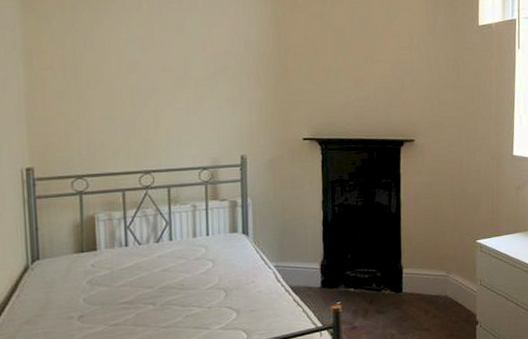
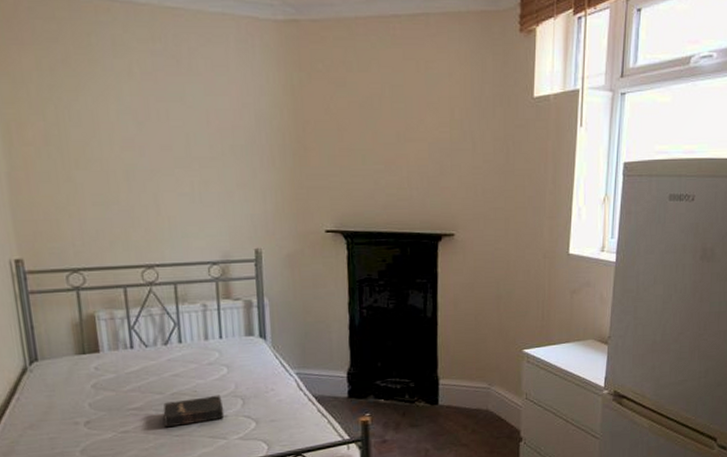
hardback book: none [152,287,208,320] -> present [163,395,224,428]

